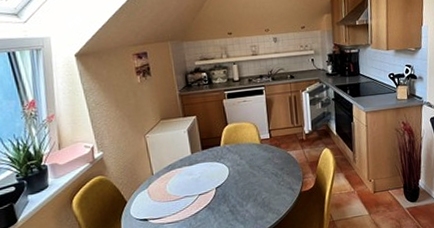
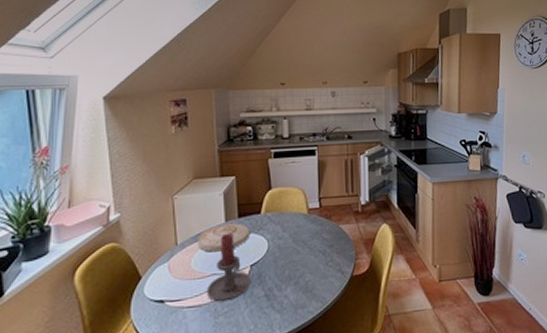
plate: none [170,155,213,180] -> present [198,223,250,253]
candle holder: none [181,162,217,218] -> present [206,233,250,302]

